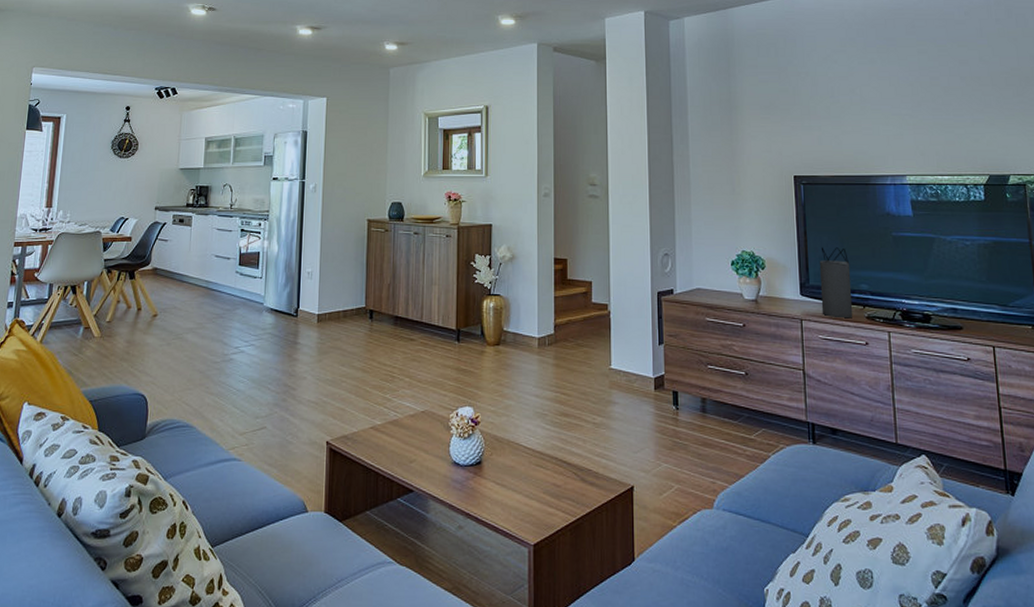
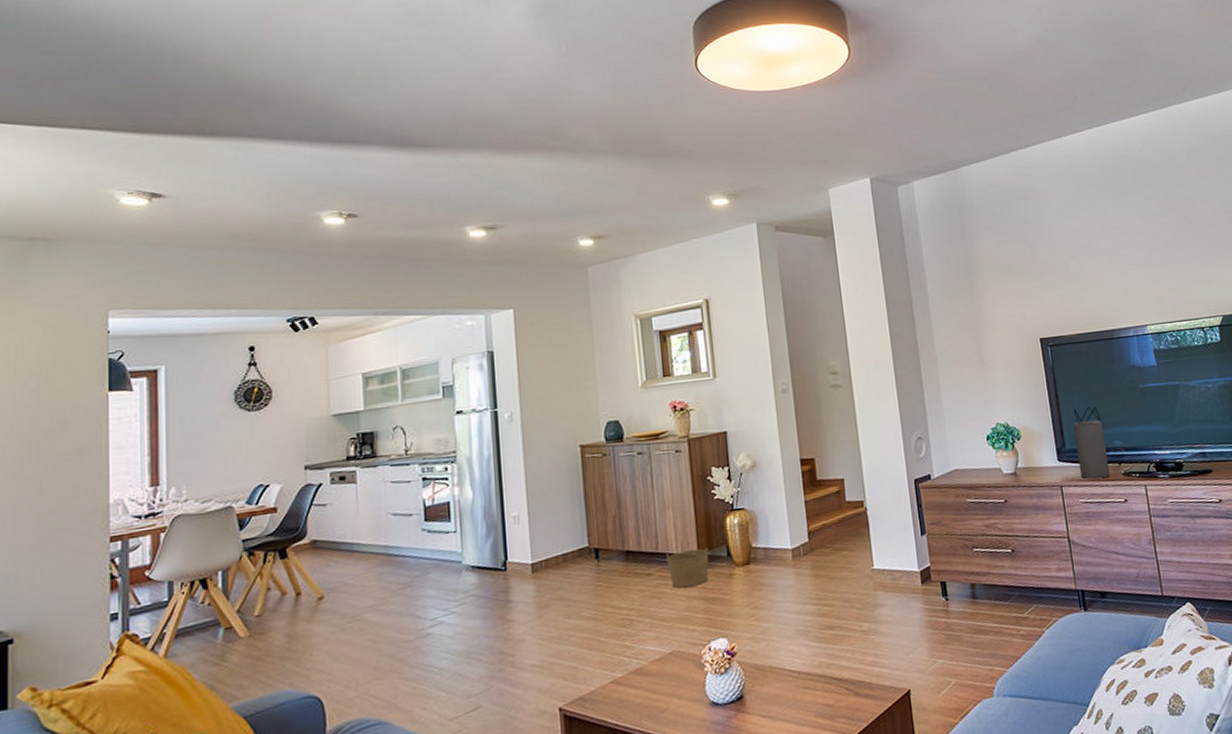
basket: none [428,323,465,357] -> present [666,547,709,589]

